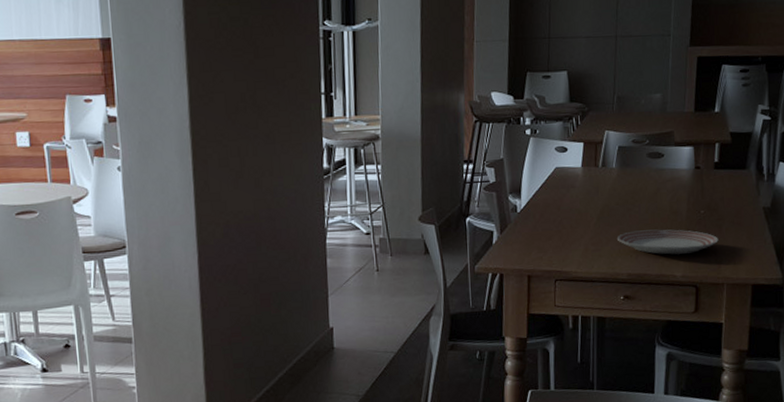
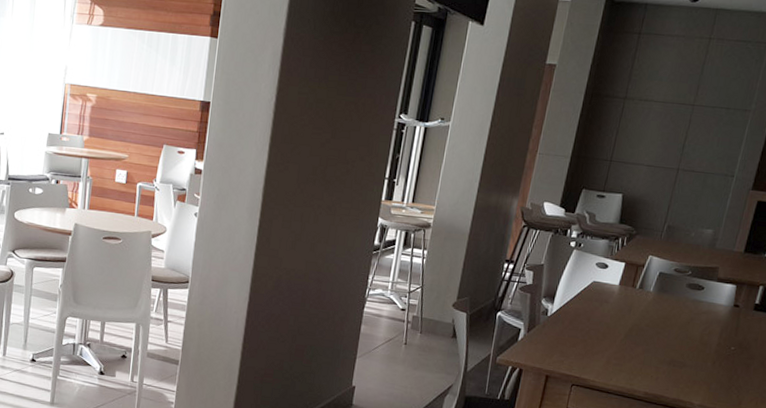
dinner plate: present [617,229,718,255] -> none [641,353,744,386]

